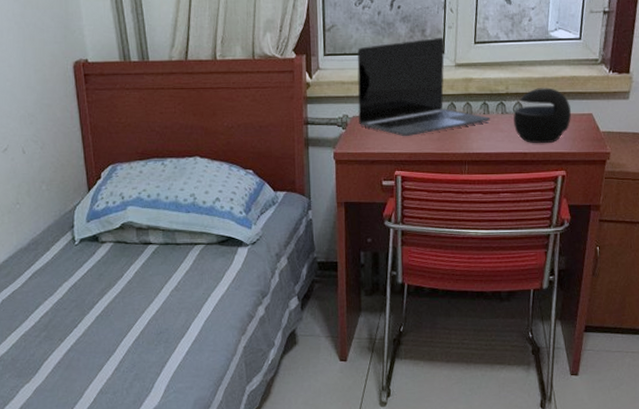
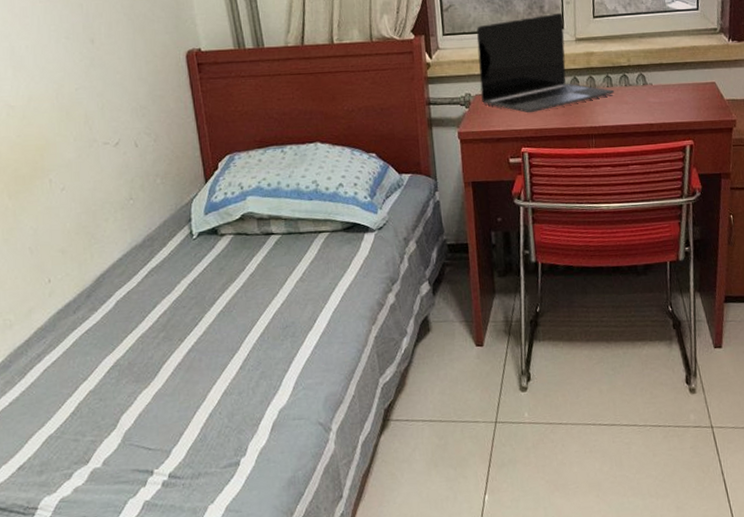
speaker: present [513,88,571,144] -> none [637,58,695,115]

